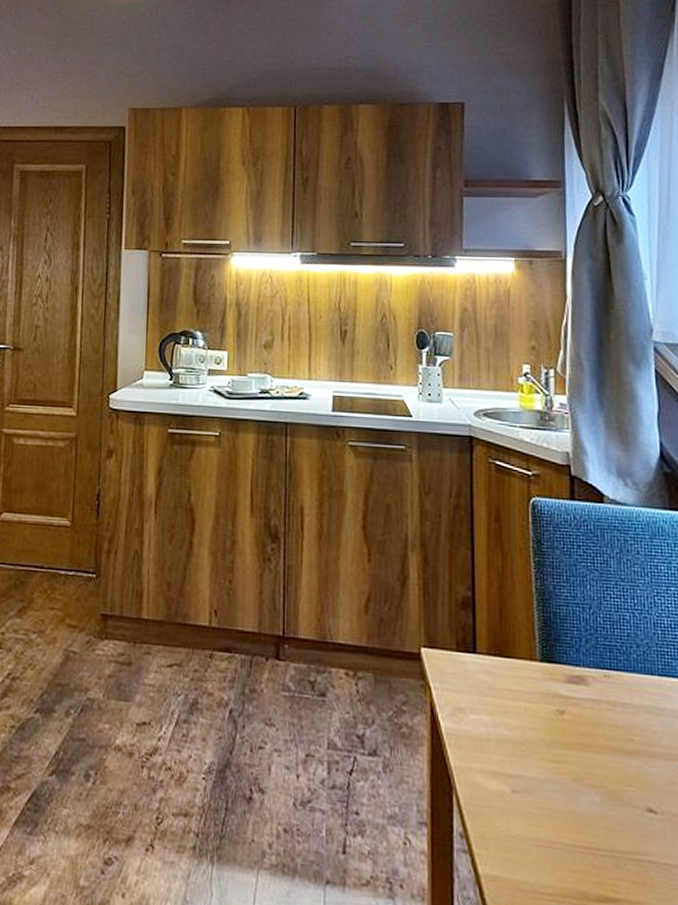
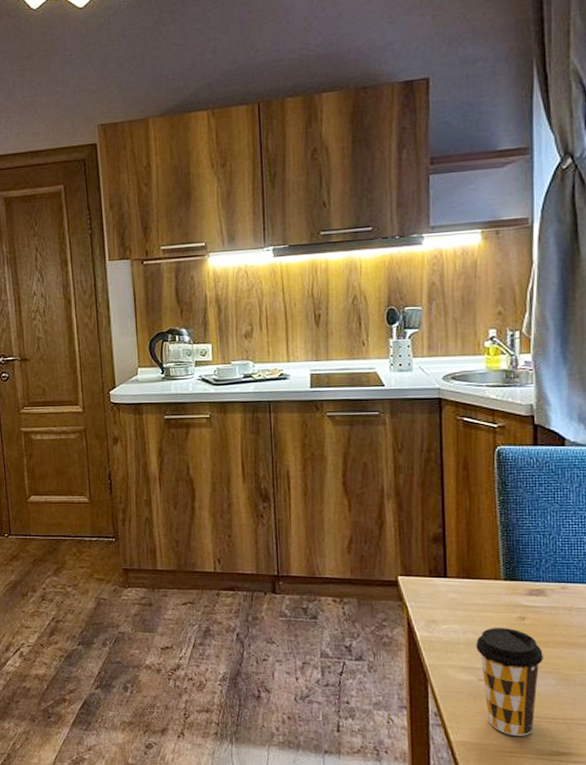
coffee cup: none [508,722,586,872] -> present [476,628,543,736]

